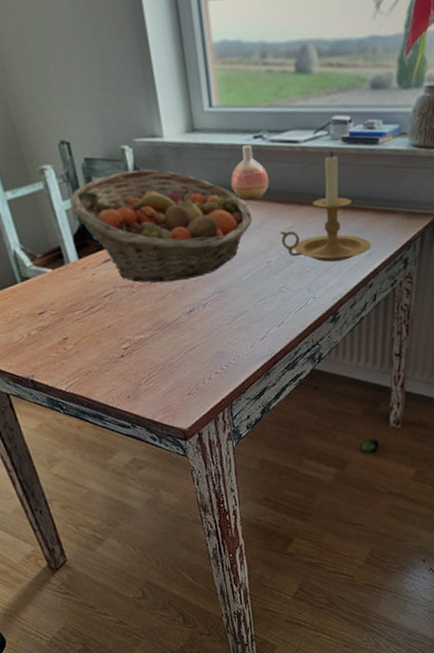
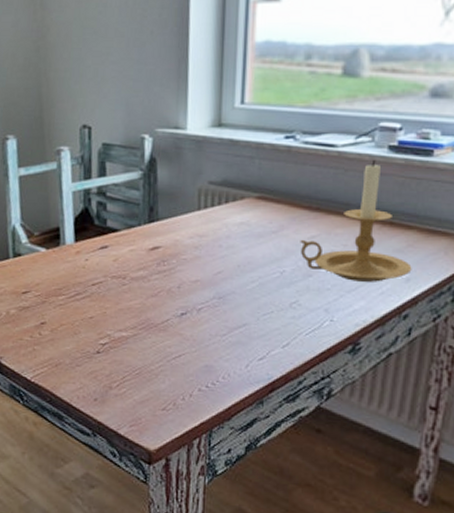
fruit basket: present [69,169,252,283] -> none [77,159,270,279]
vase: present [230,145,269,201] -> none [252,145,296,203]

